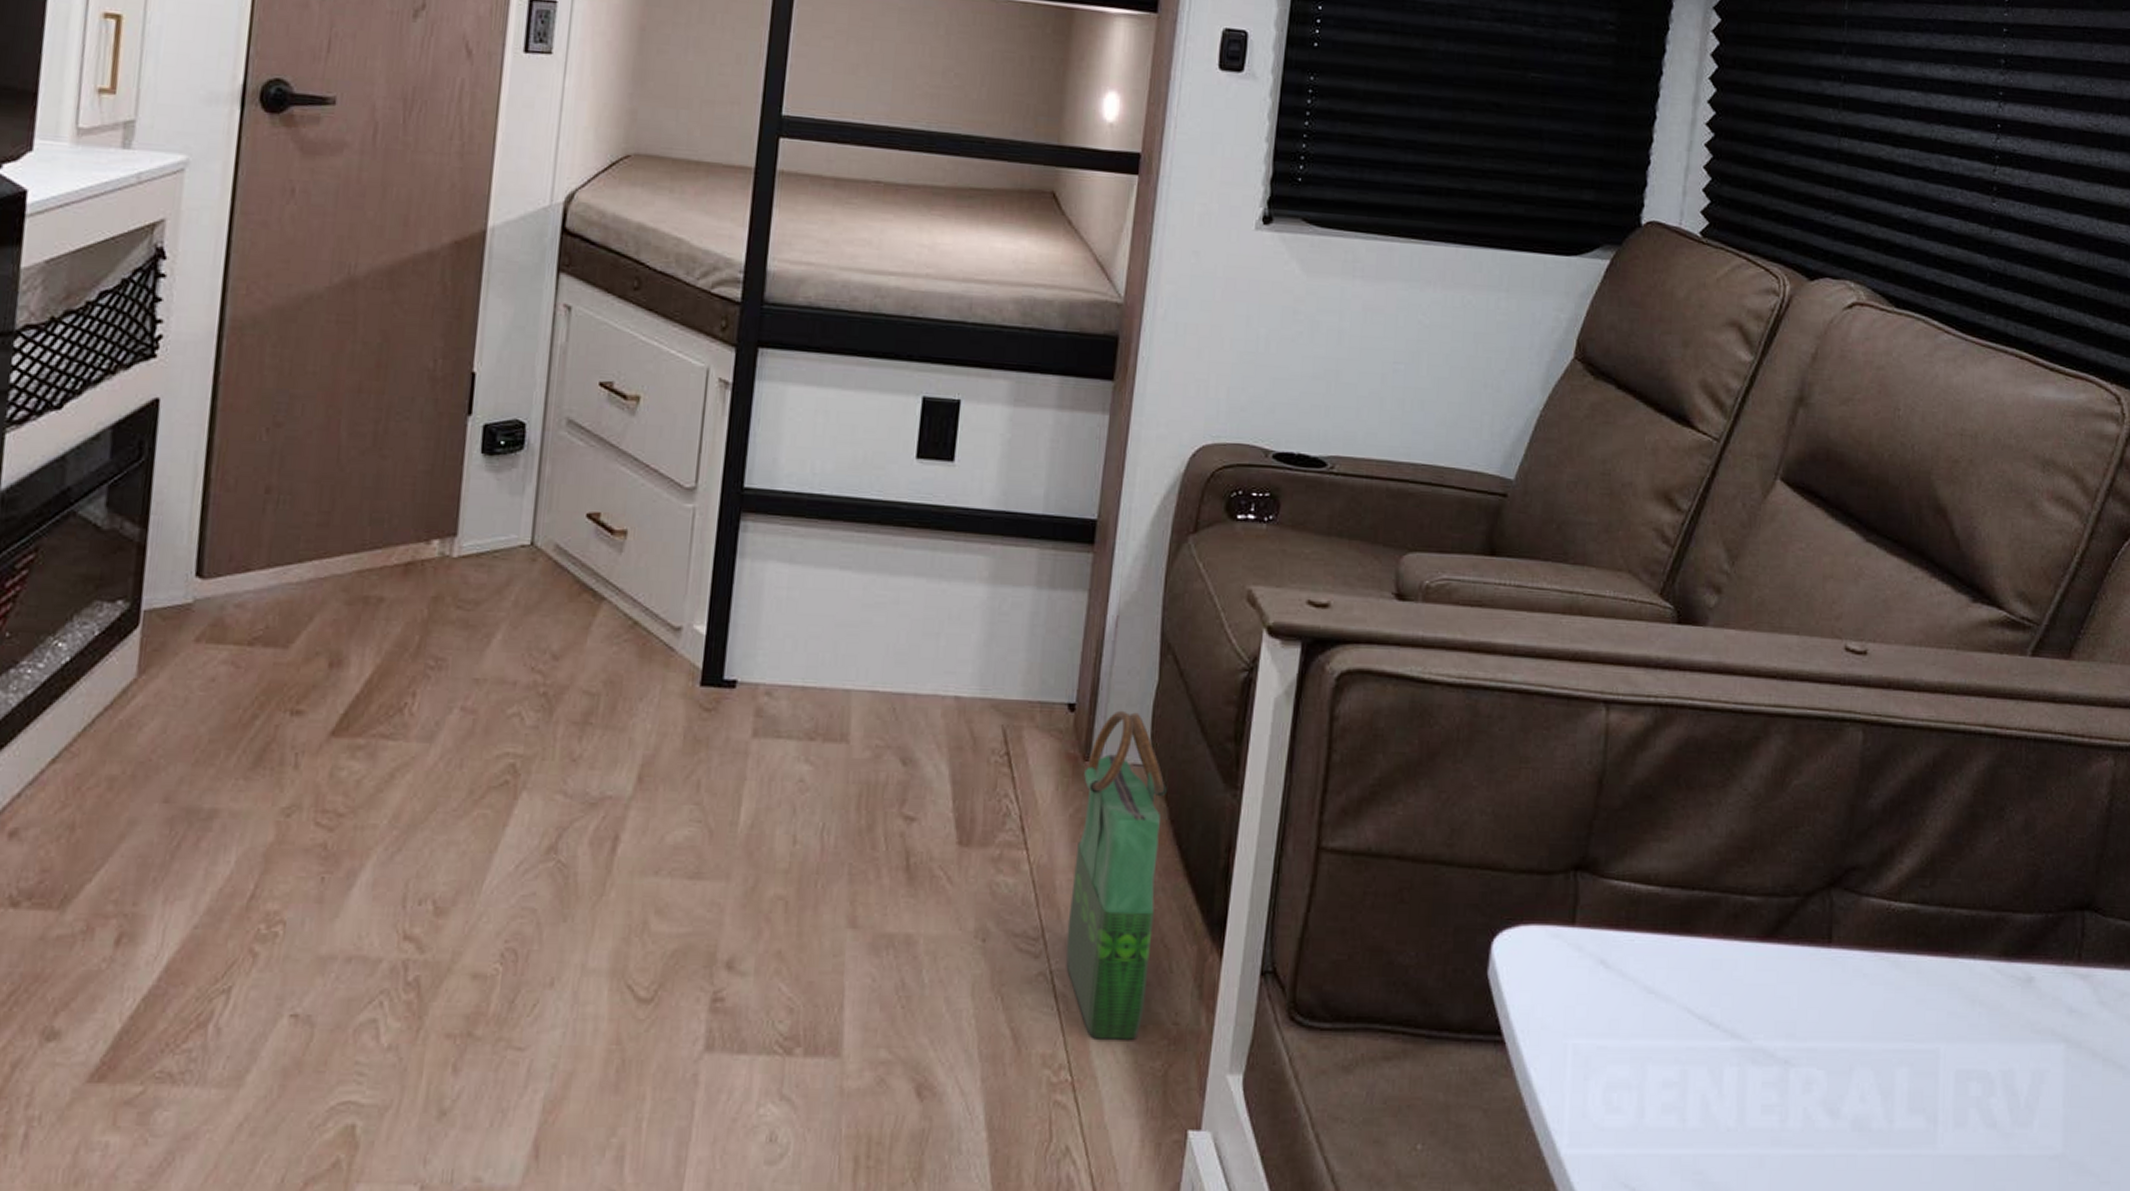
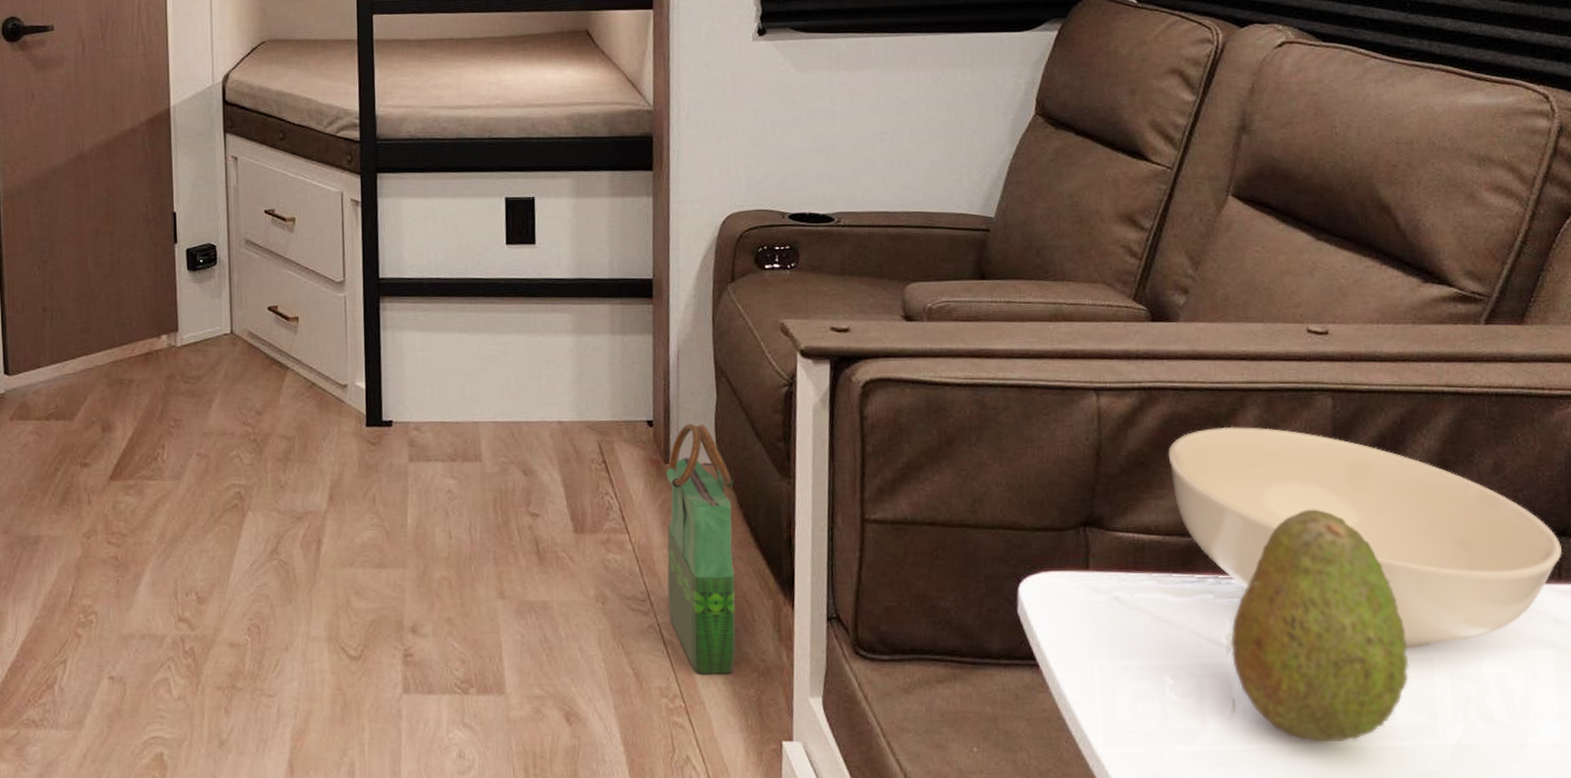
bowl: none [1678,757,2084,1038] -> present [1168,426,1562,649]
fruit: none [1722,863,1914,1149] -> present [1229,509,1410,743]

